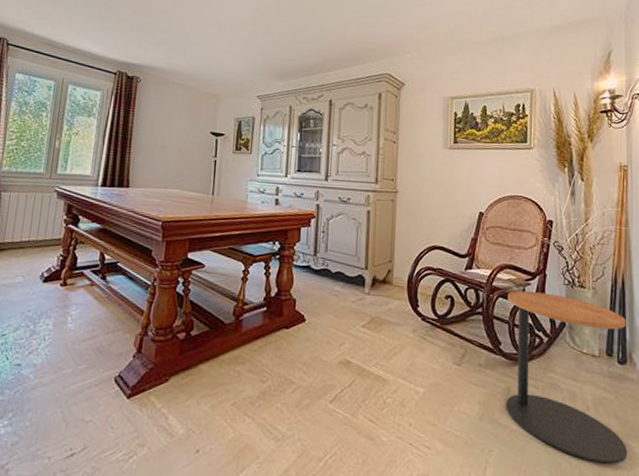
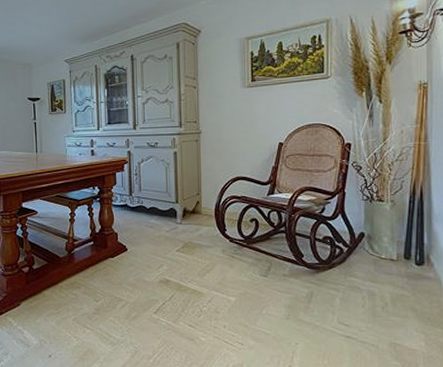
side table: present [506,290,628,464] -> none [308,208,424,349]

